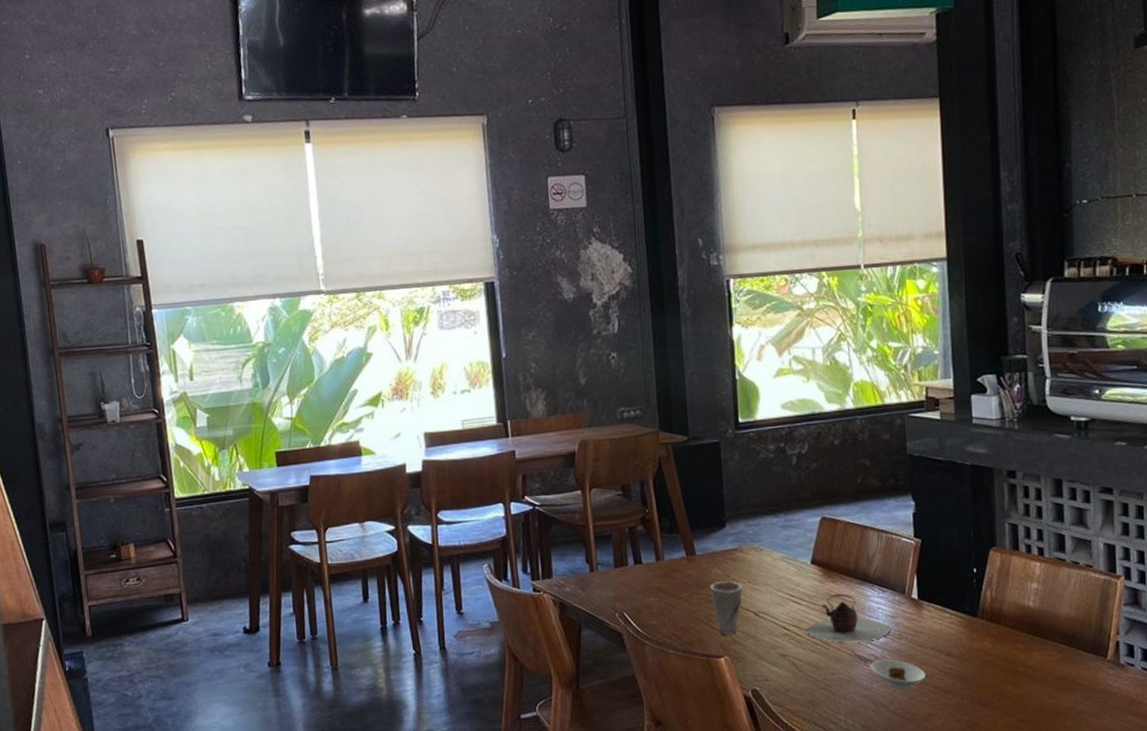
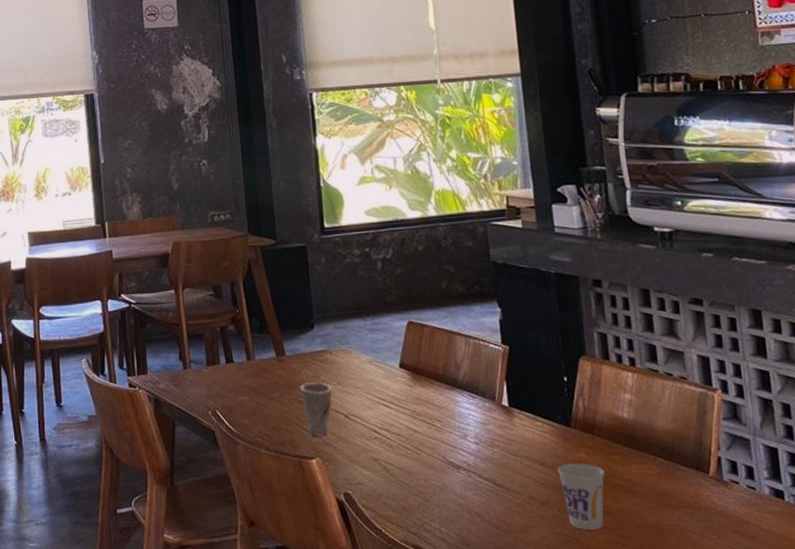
teapot: present [807,594,890,643] -> none [398,399,482,449]
saucer: present [870,660,925,689] -> none [463,468,520,499]
cup: none [963,652,1008,716] -> present [558,463,605,530]

